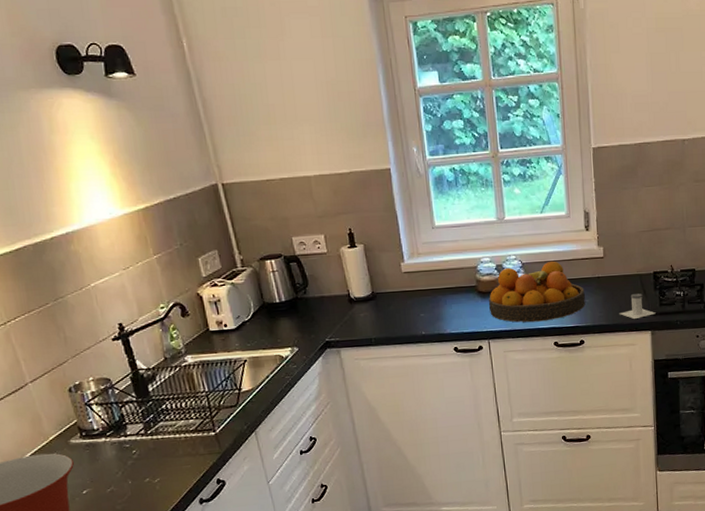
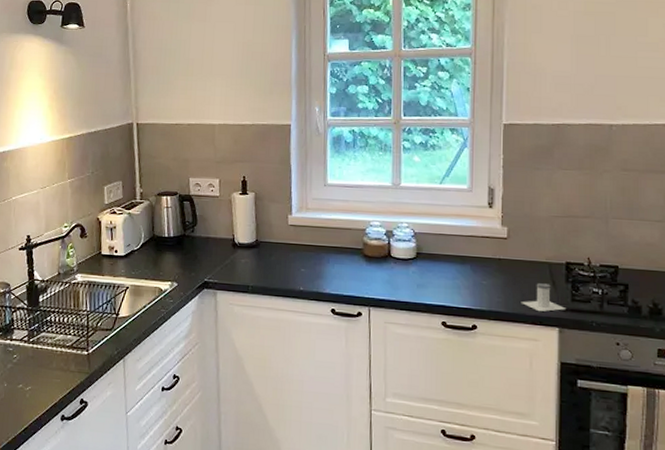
fruit bowl: present [489,261,585,323] -> none [374,234,482,298]

